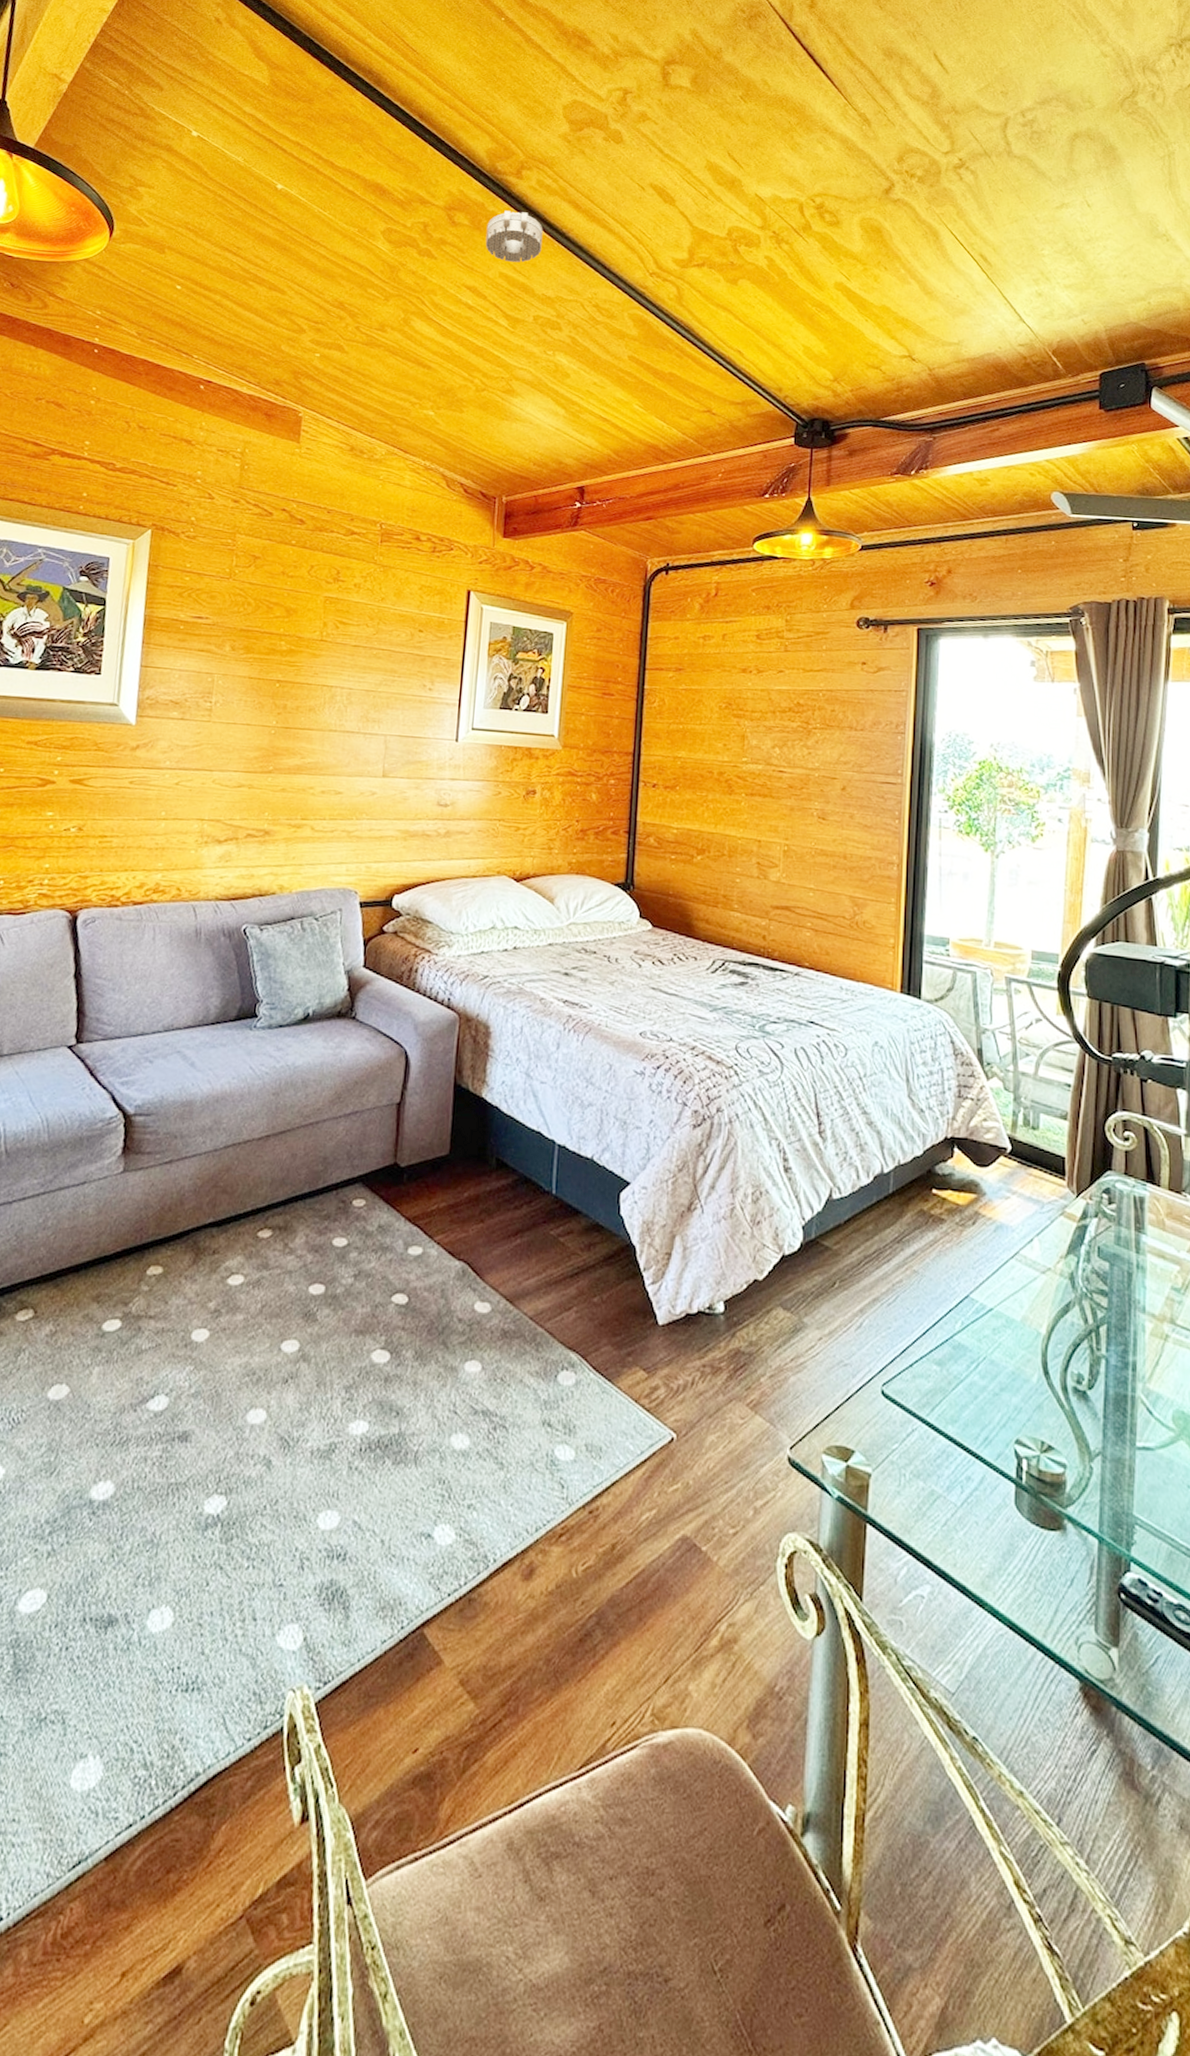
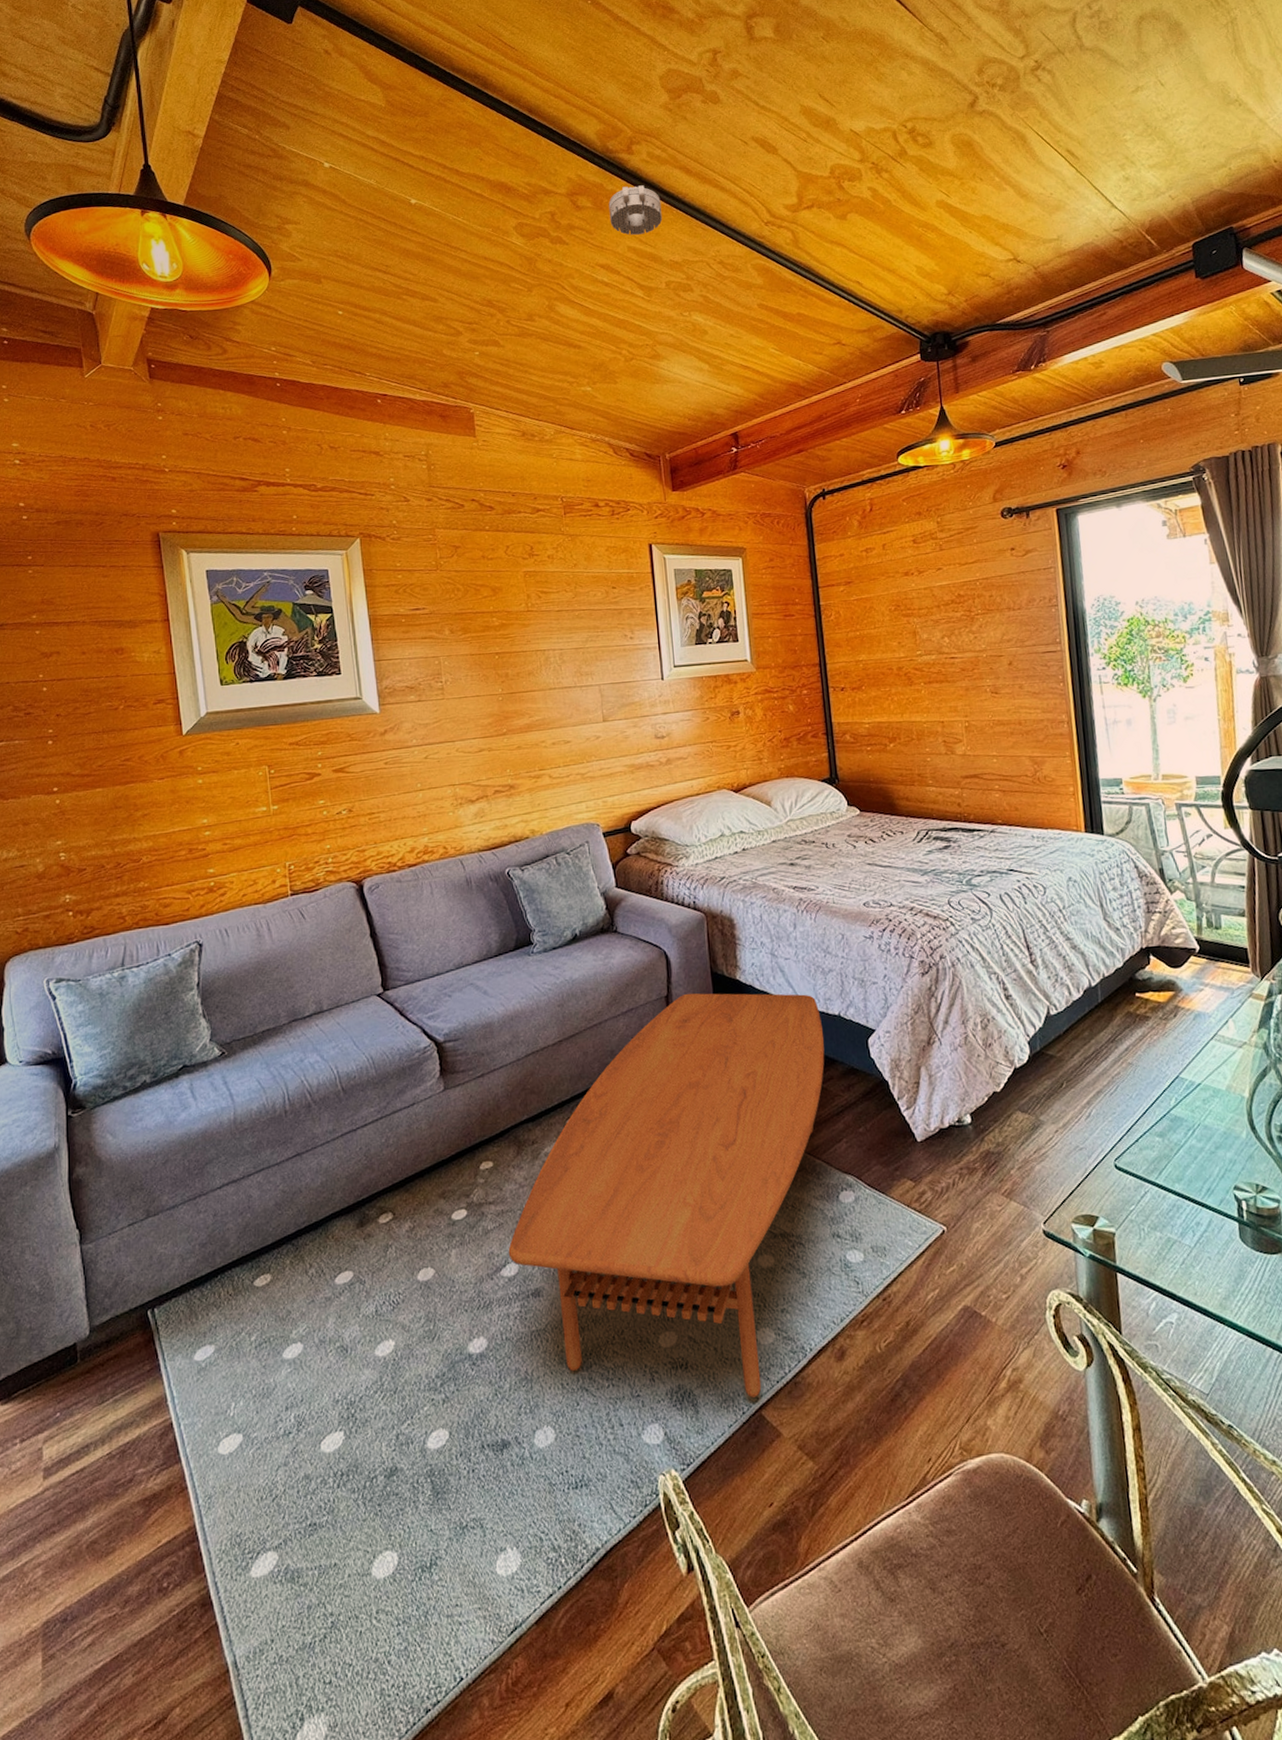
coffee table: none [159,1104,571,1610] -> present [508,993,825,1398]

